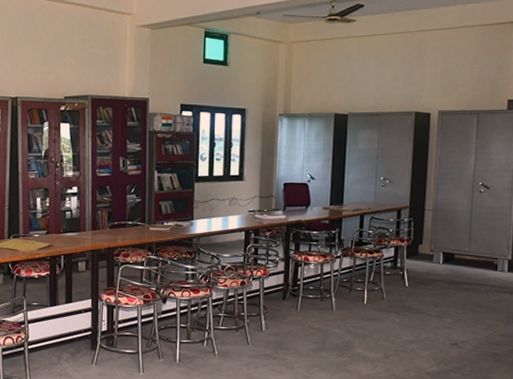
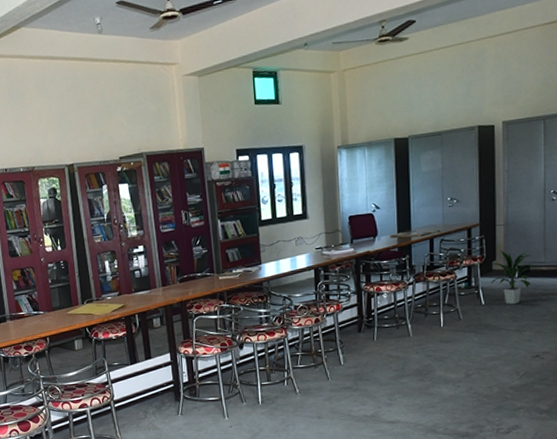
indoor plant: none [415,234,459,290] -> present [490,249,534,305]

